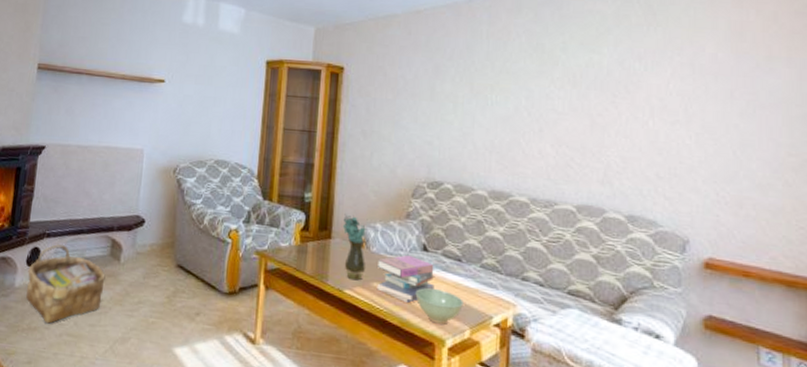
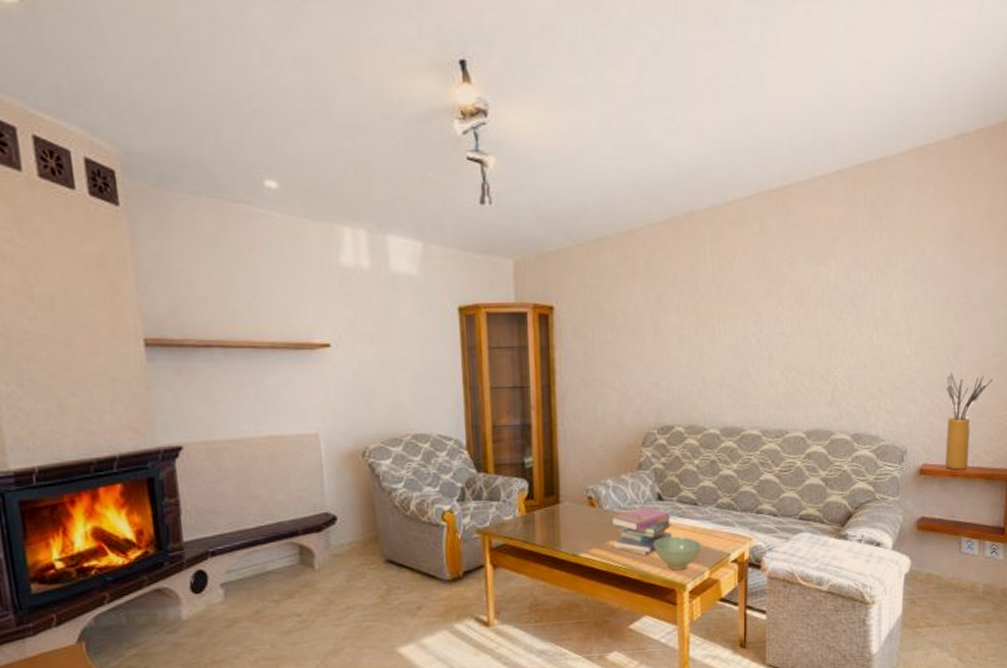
woven basket: present [26,244,106,324] -> none [195,561,300,652]
vase: present [342,214,366,281] -> none [570,474,601,543]
vase: none [733,166,789,272] -> present [945,372,993,470]

